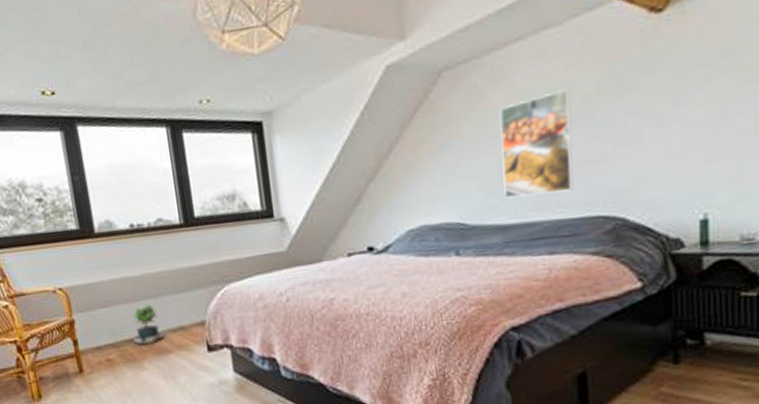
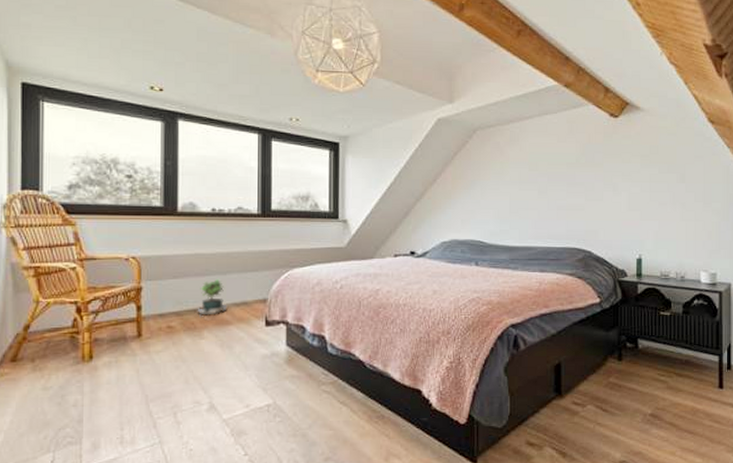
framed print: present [499,89,574,199] -> none [513,157,560,227]

